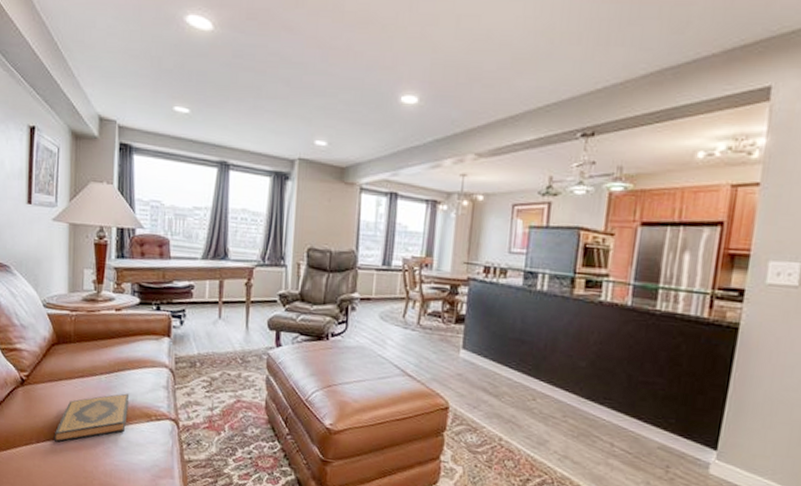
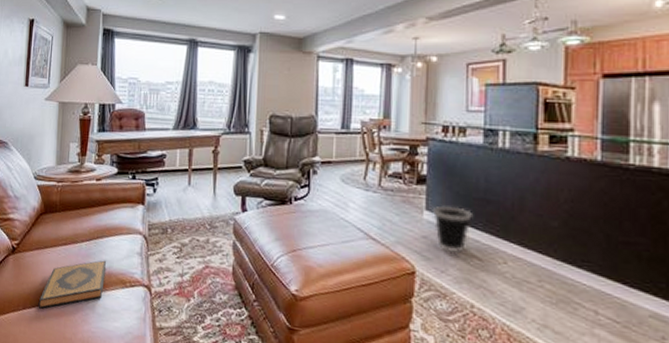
wastebasket: none [469,345,507,391] -> present [433,205,472,254]

